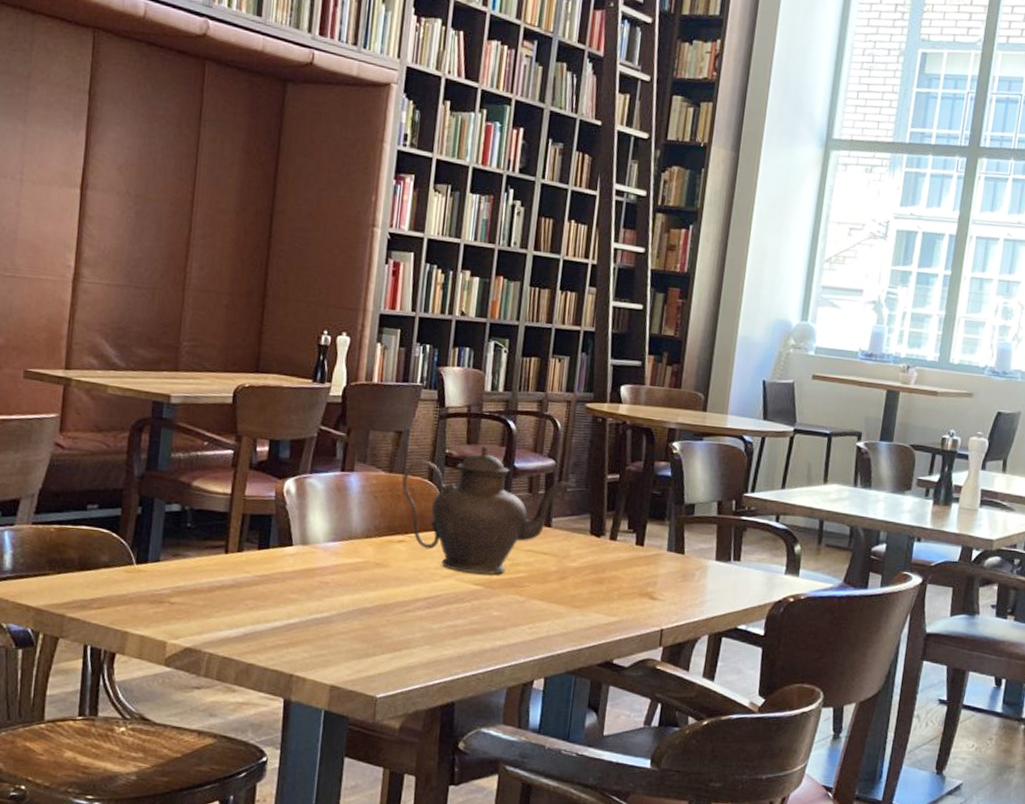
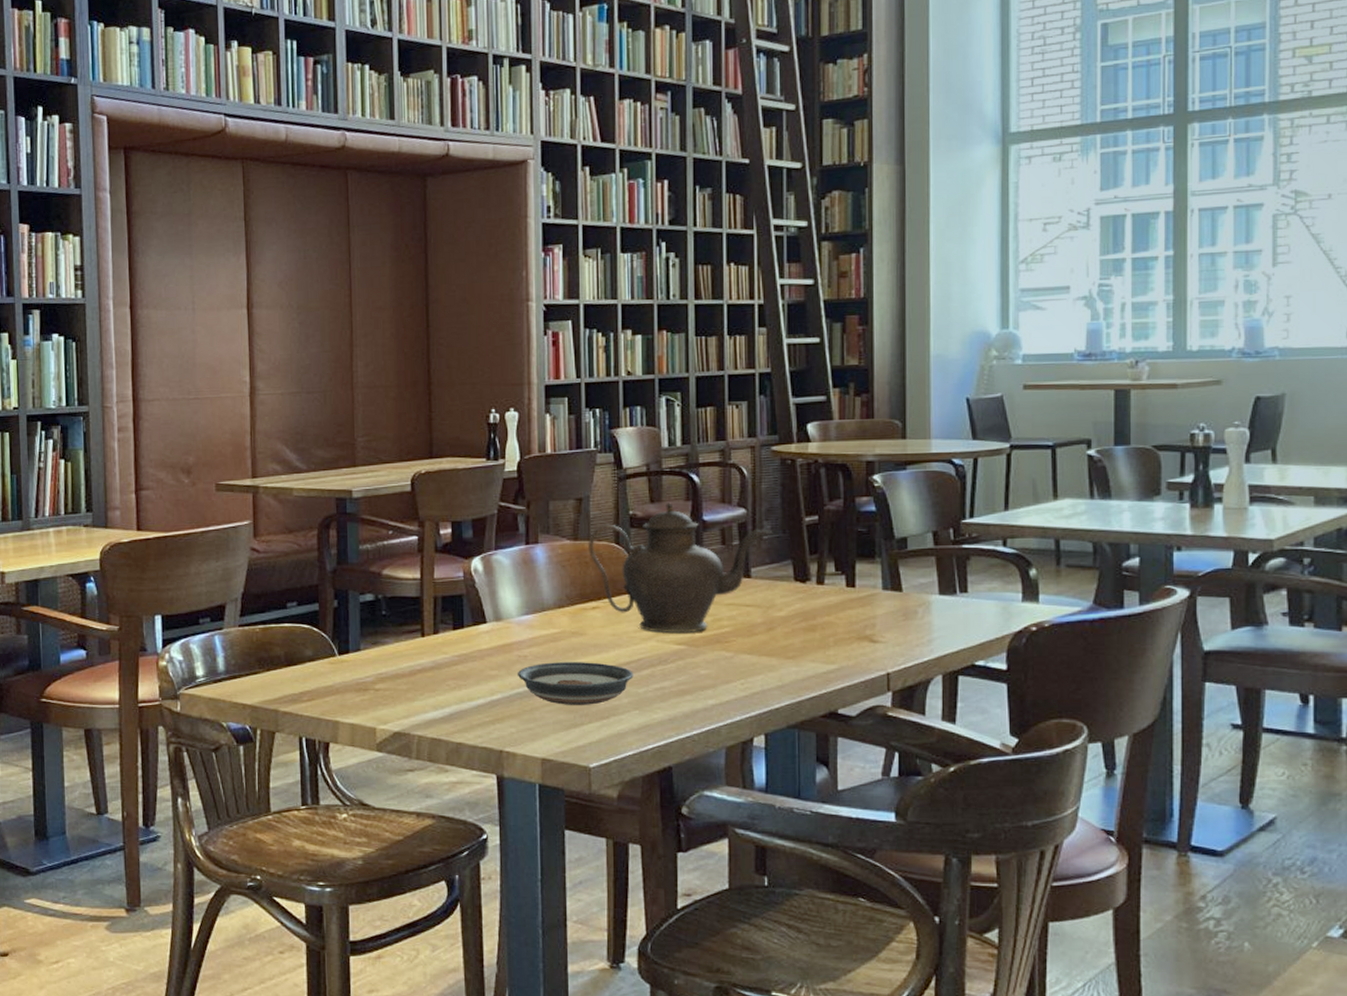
saucer: none [317,591,430,637] -> present [518,662,634,706]

